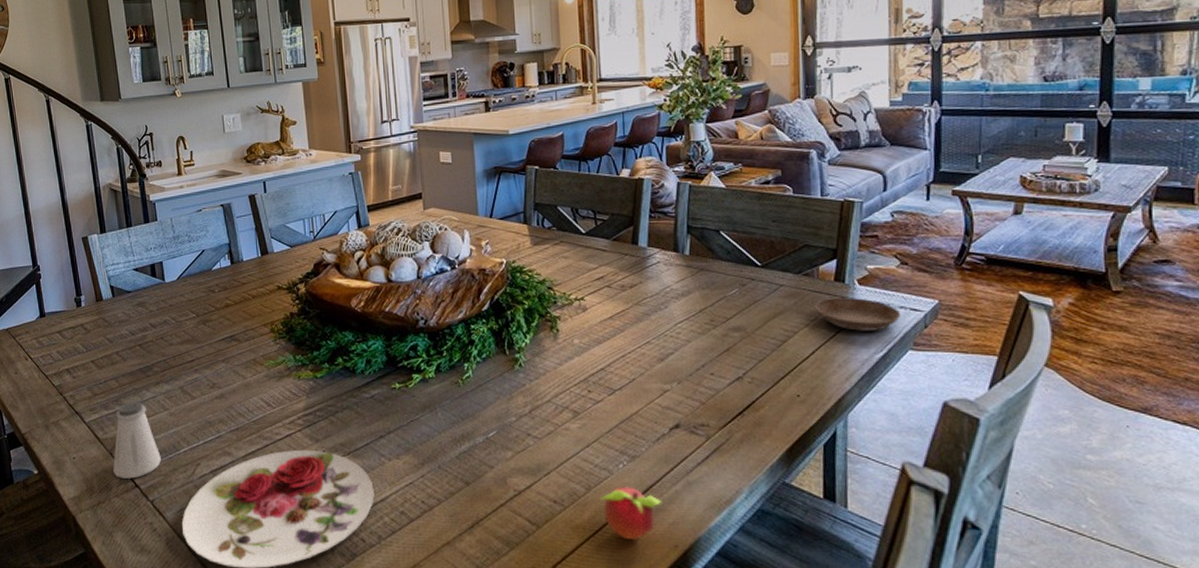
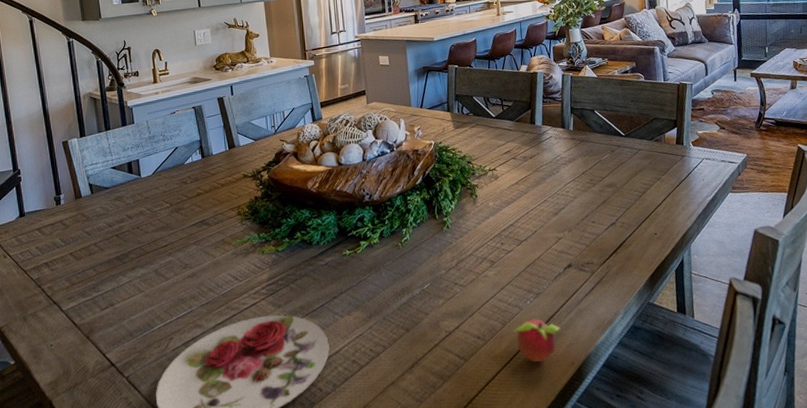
saltshaker: present [113,401,162,479] -> none [90,286,137,359]
saucer: present [815,298,902,331] -> none [664,156,723,181]

